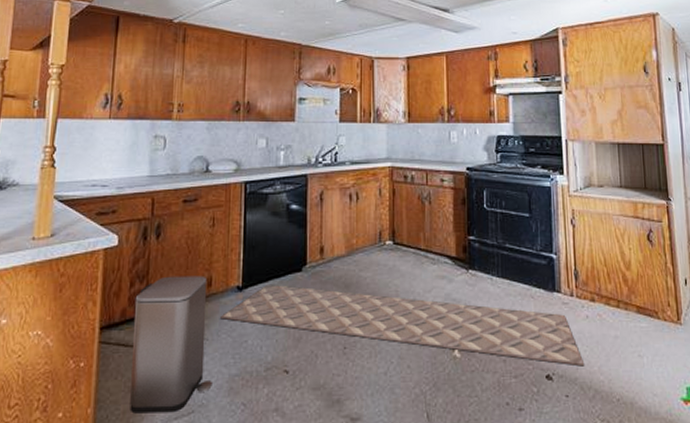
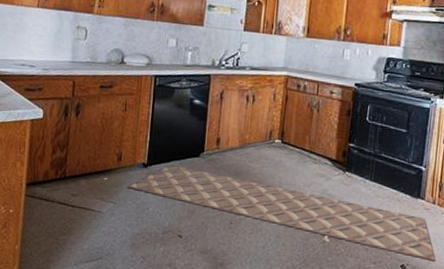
pedal bin: present [130,275,212,414] -> none [49,148,118,257]

